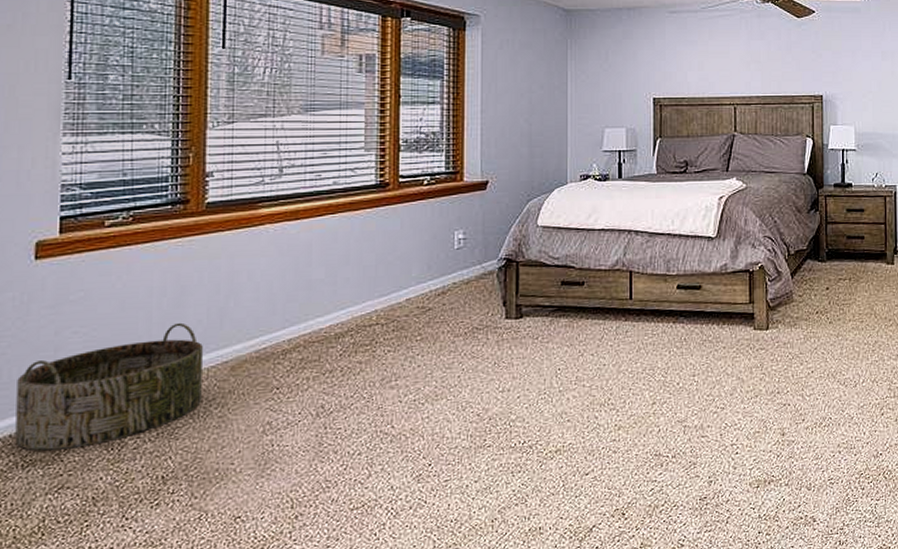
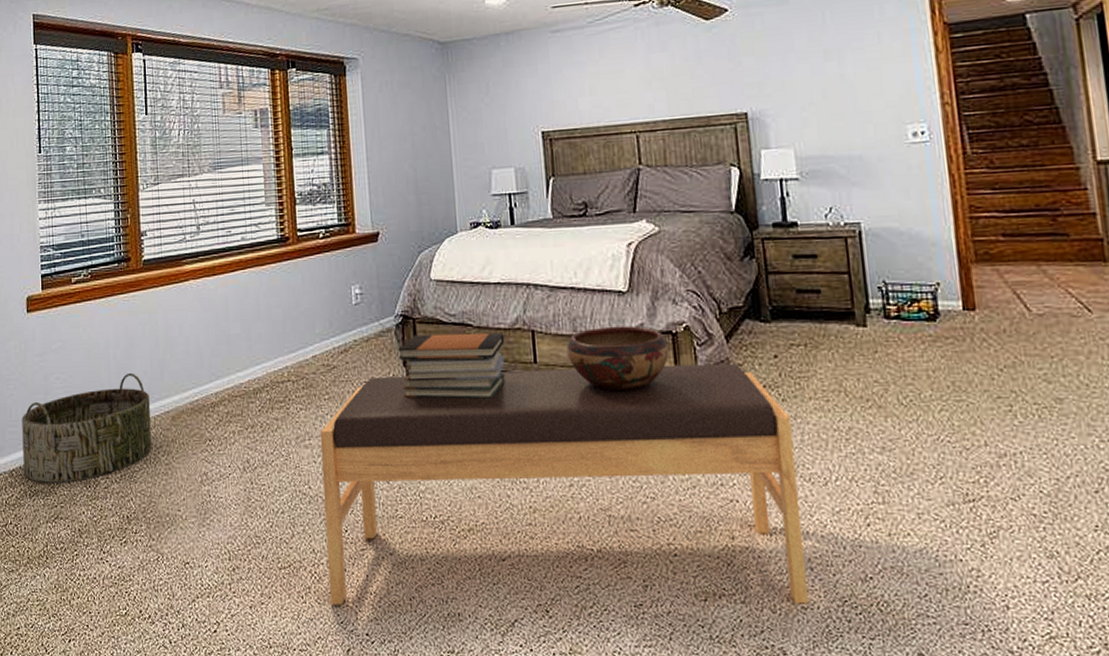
bench: none [406,295,836,537] -> present [319,363,808,605]
book stack: none [499,273,604,335] -> present [398,332,505,399]
decorative bowl: none [660,266,746,322] -> present [566,325,670,392]

